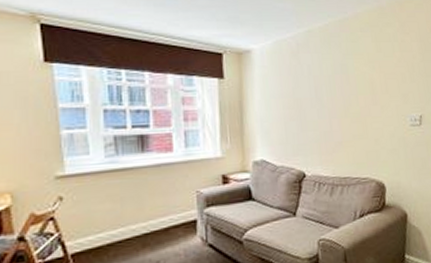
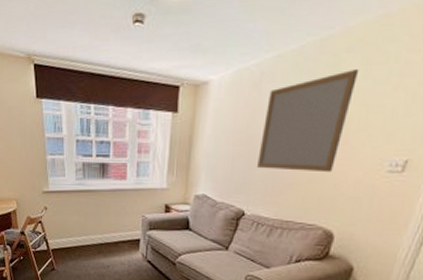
wall art: none [307,45,372,130] -> present [257,69,360,173]

